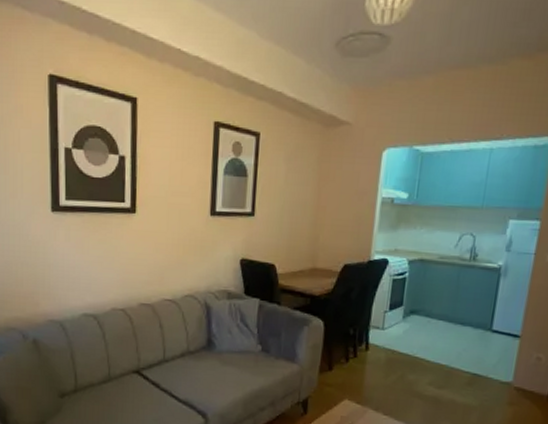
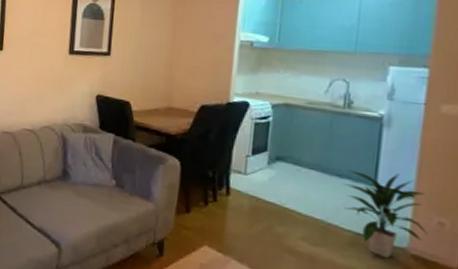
indoor plant: none [465,318,529,393] -> present [343,170,427,259]

